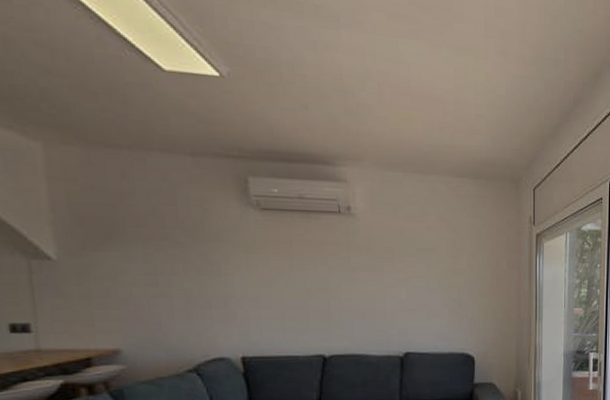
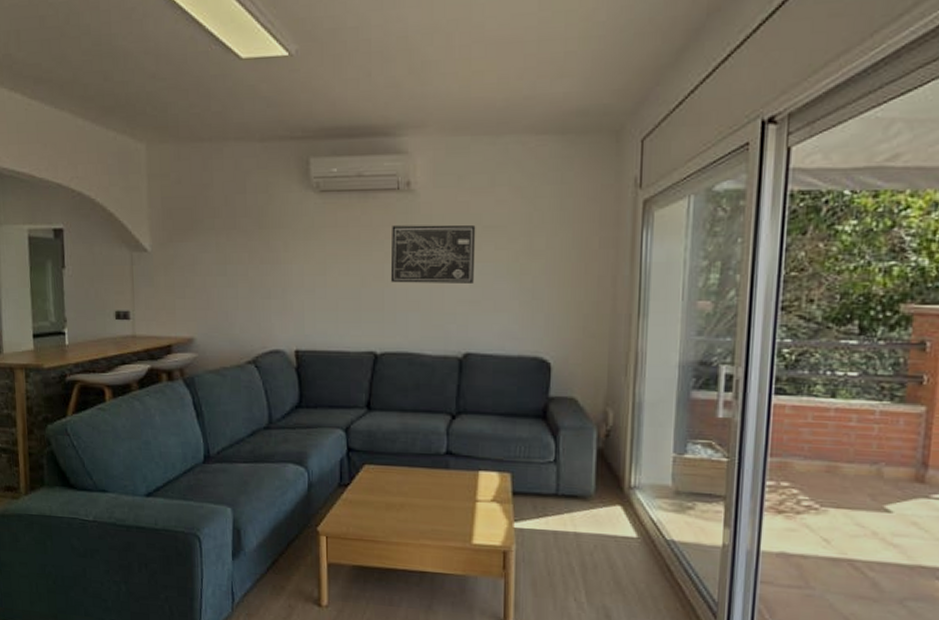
wall art: none [335,244,411,295] -> present [390,224,476,283]

